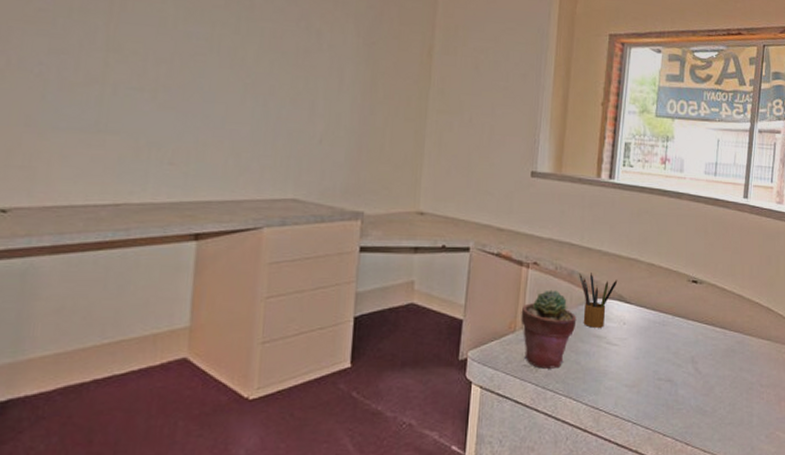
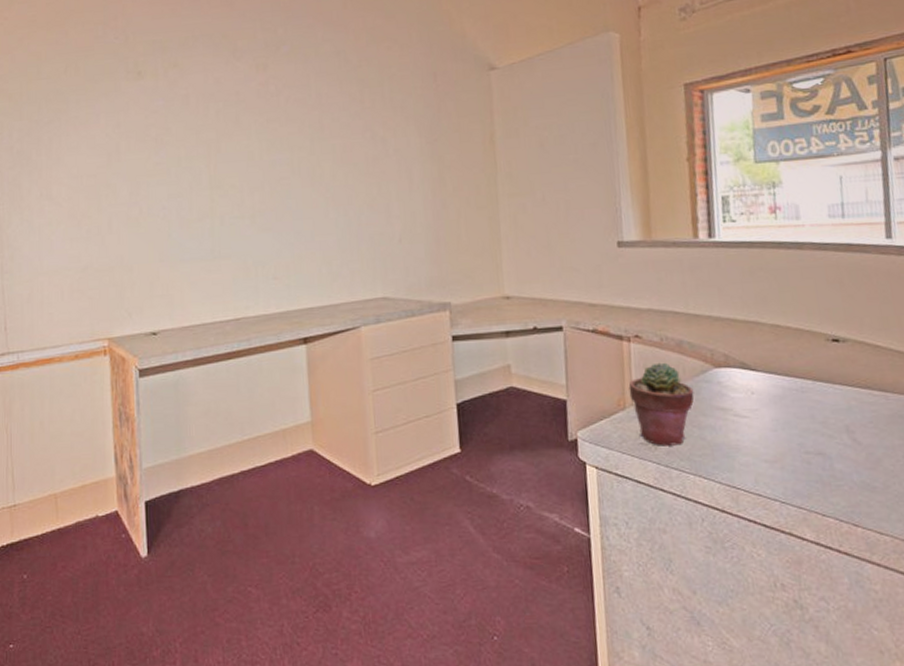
pencil box: present [579,272,618,328] -> none [689,341,737,400]

